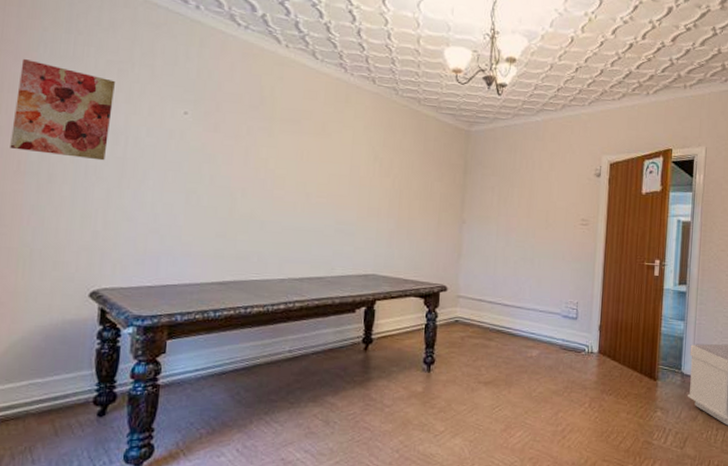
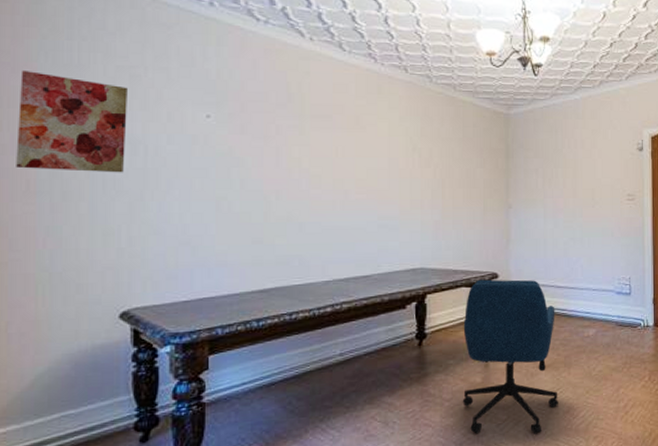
office chair: none [402,291,501,449] -> present [462,279,558,434]

